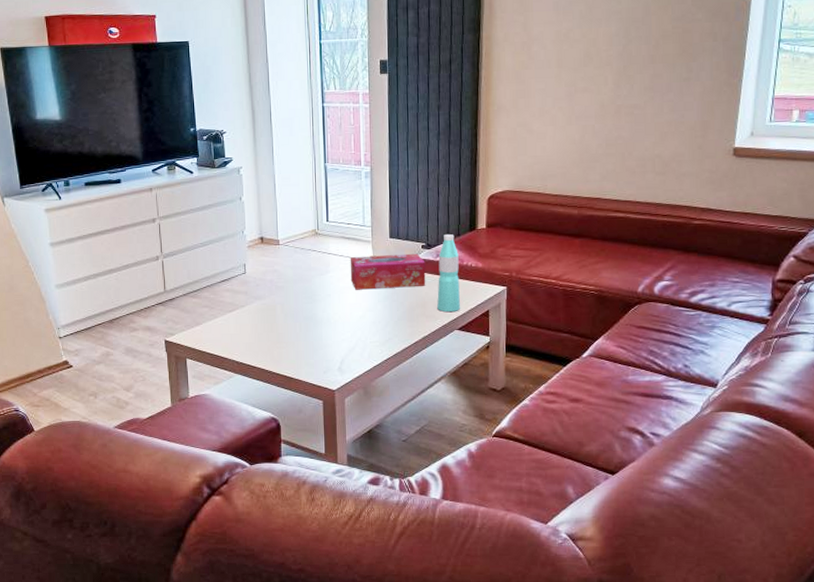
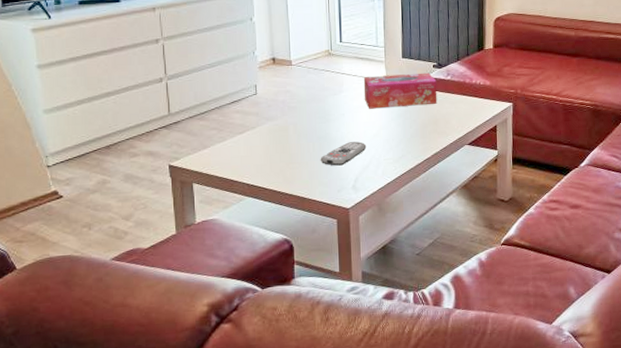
remote control: none [306,323,353,347] -> present [320,141,367,166]
water bottle: present [437,234,460,313] -> none [448,54,470,129]

